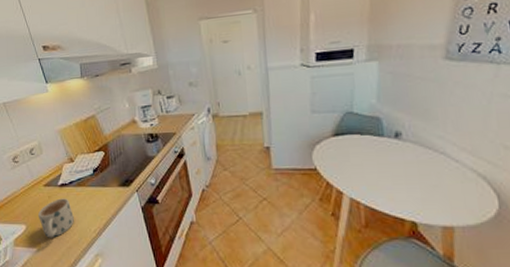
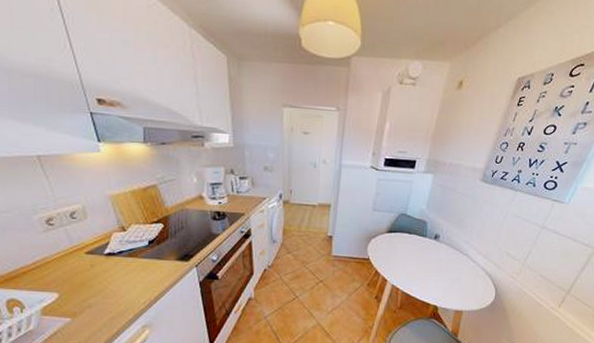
mug: present [37,198,74,238] -> none [75,268,121,308]

